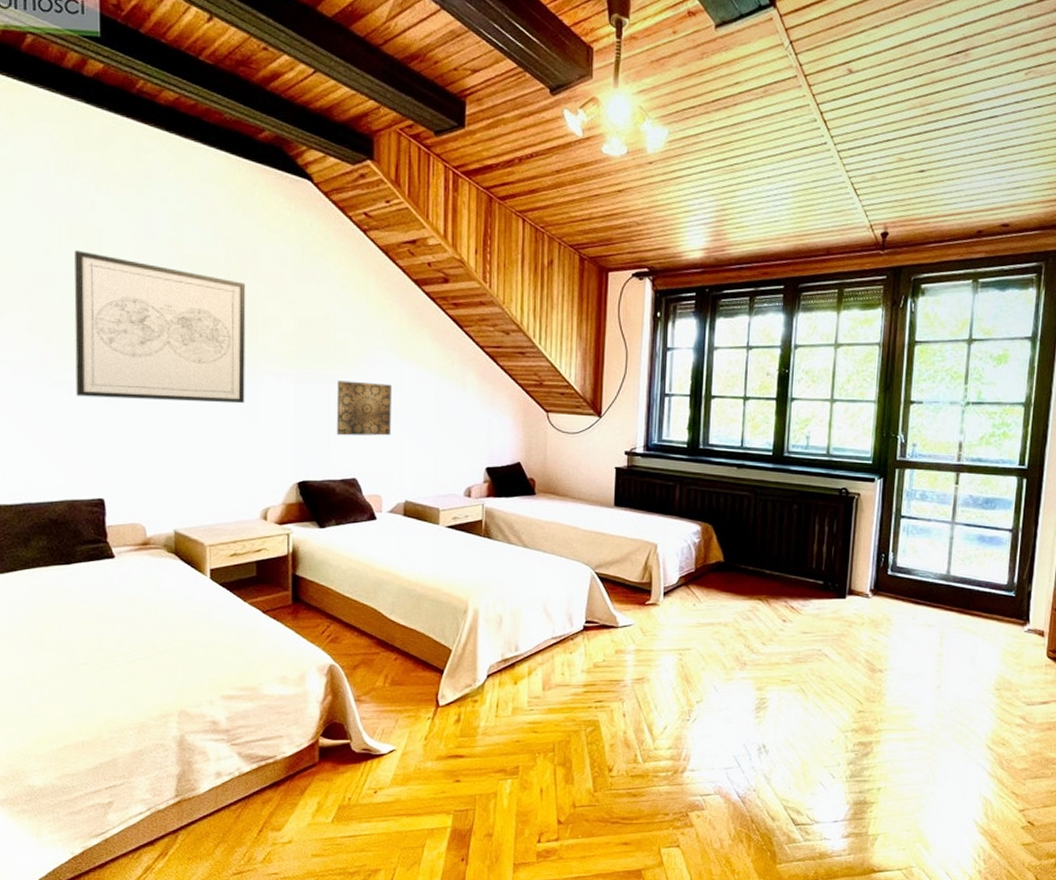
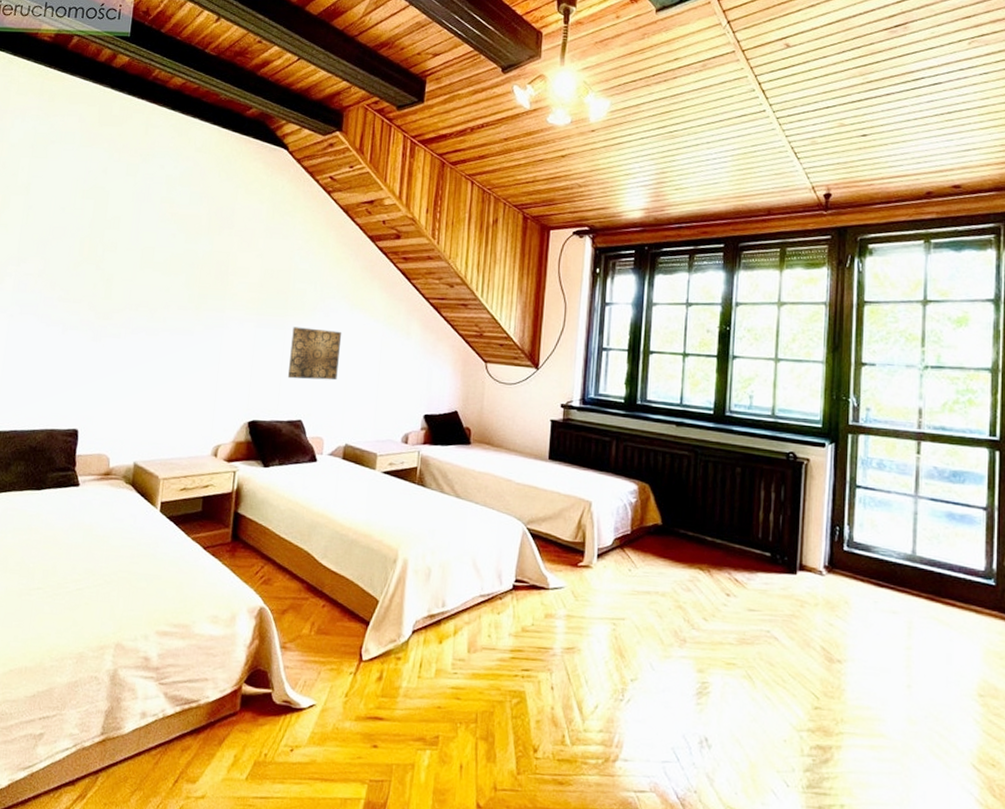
wall art: present [74,250,246,404] -> none [68,209,222,346]

